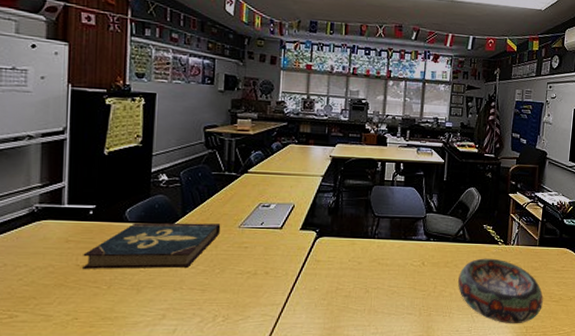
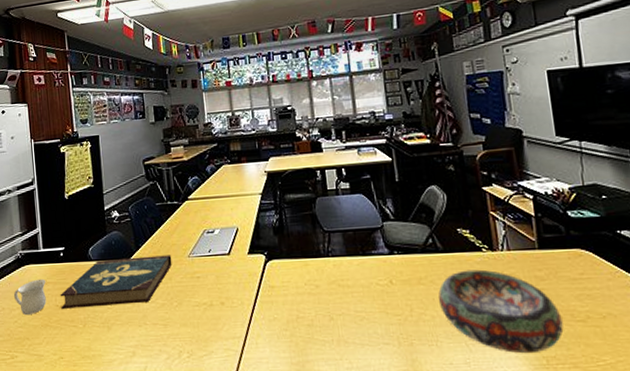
mug: none [21,236,67,274] -> present [13,278,46,316]

